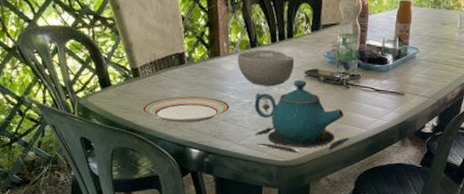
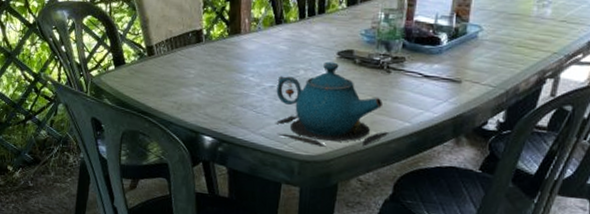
plate: present [142,96,229,123] -> none [155,77,249,108]
bowl: present [237,49,295,87] -> none [259,26,326,69]

